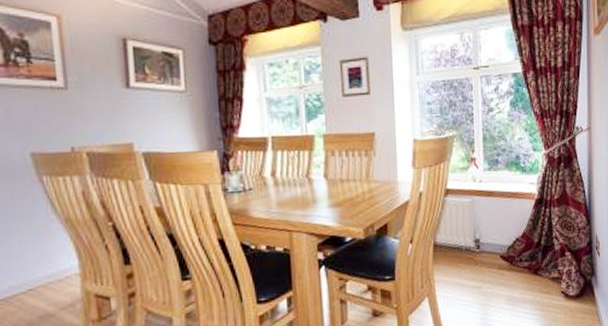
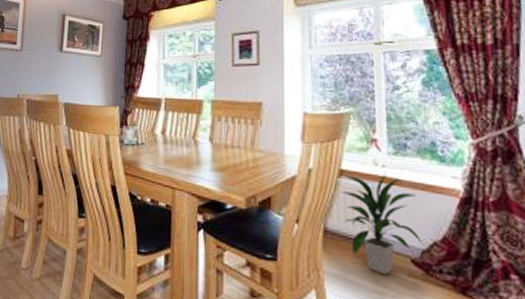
indoor plant: none [446,188,510,273] -> present [339,174,424,275]

